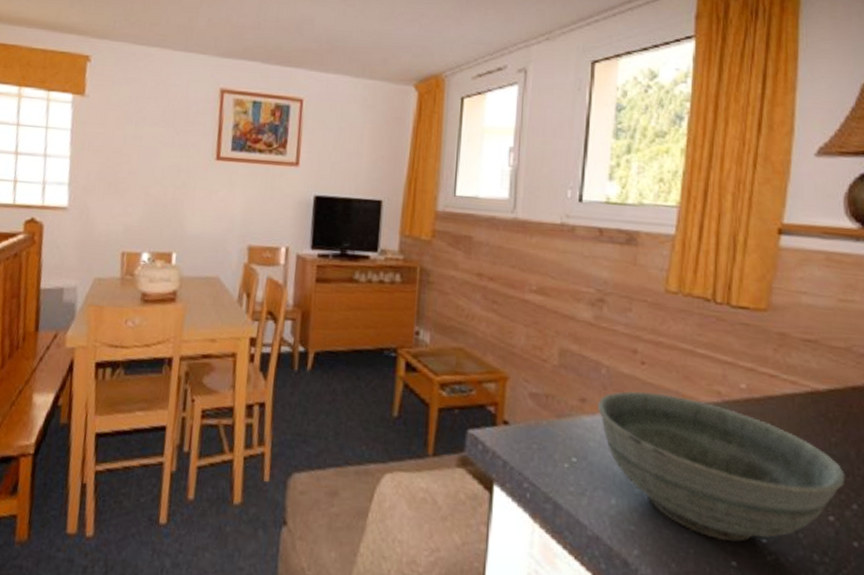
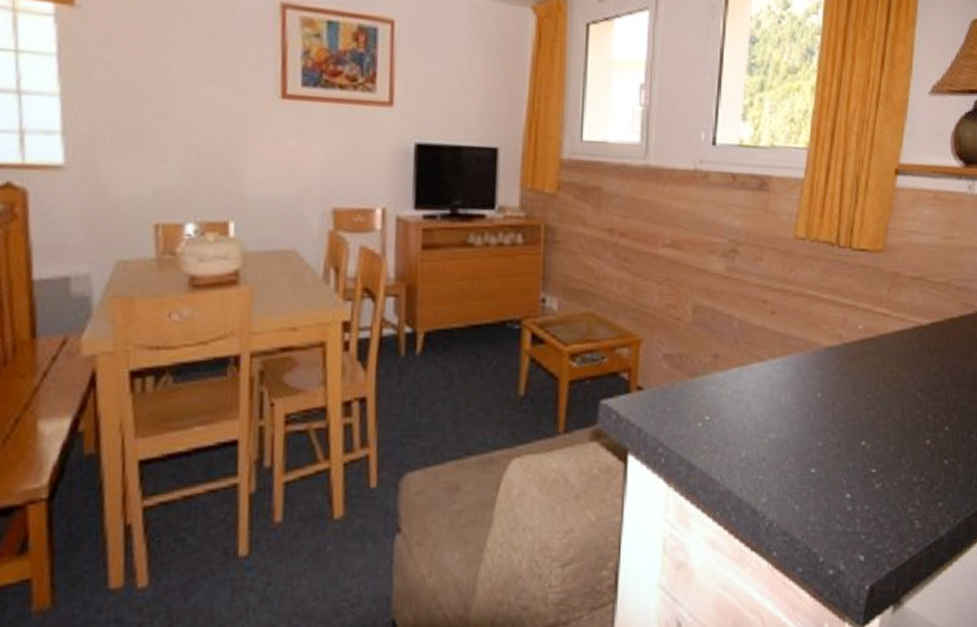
bowl: present [598,391,845,542] -> none [730,342,941,477]

